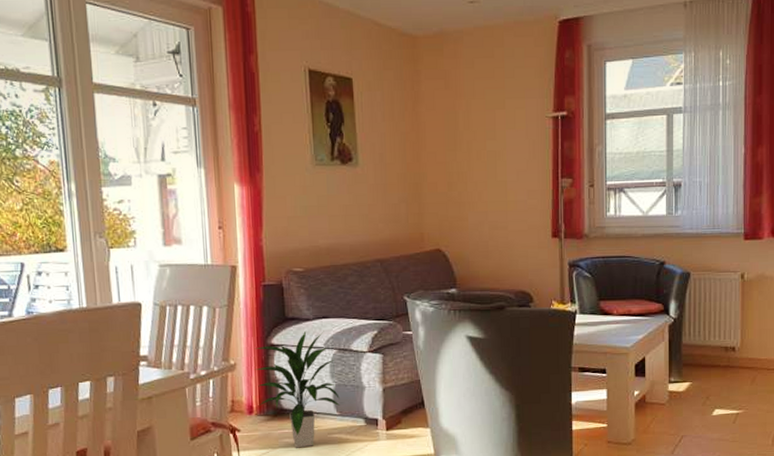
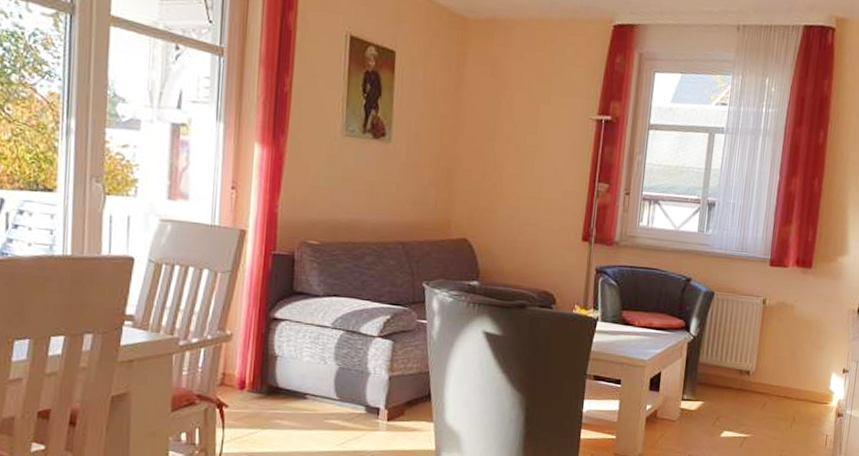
indoor plant: present [255,330,340,448] -> none [252,307,342,431]

